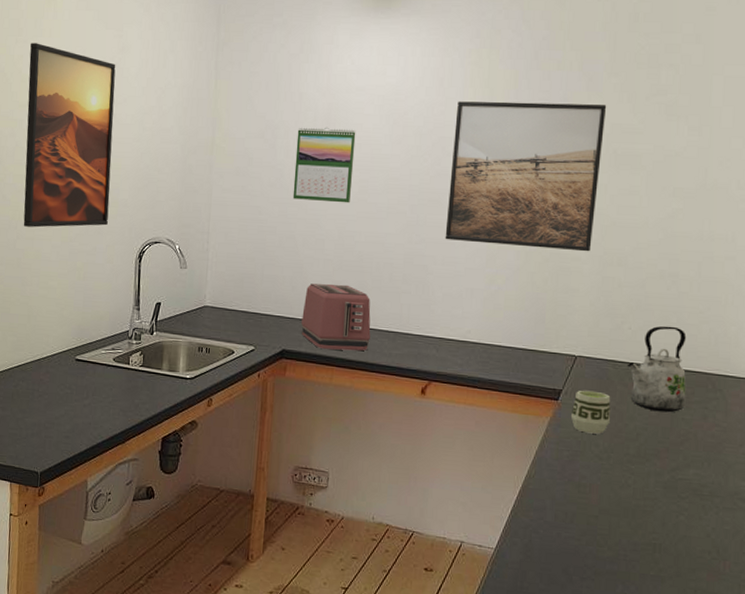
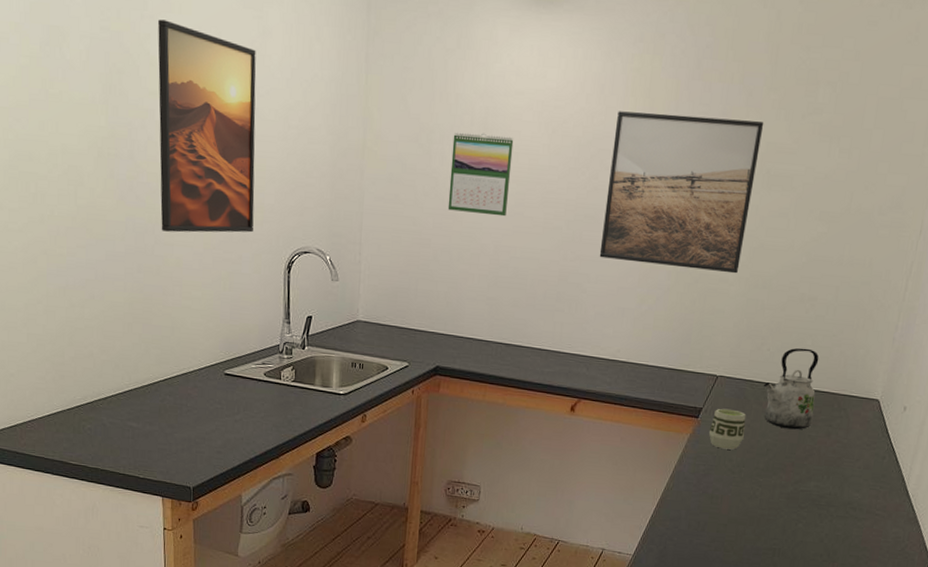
toaster: present [301,283,371,351] -> none [455,299,524,369]

